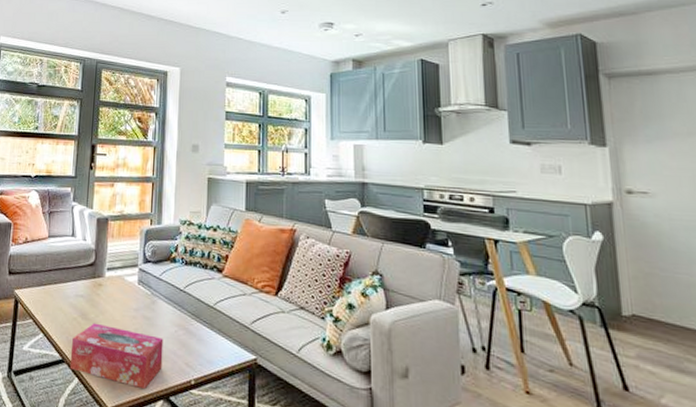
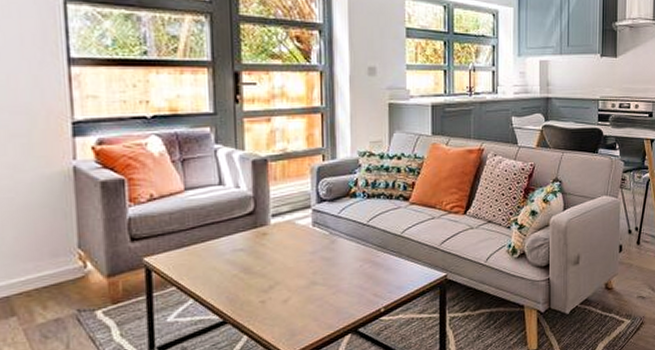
tissue box: present [69,322,164,390] -> none [234,274,348,329]

